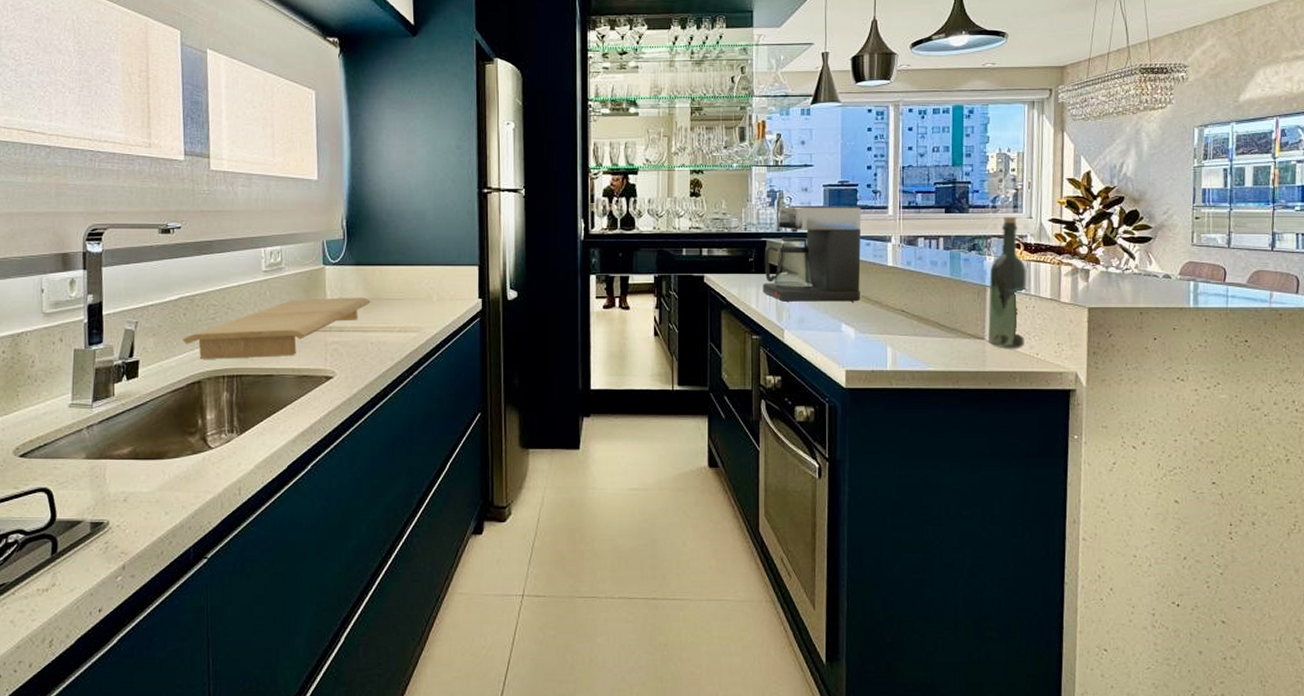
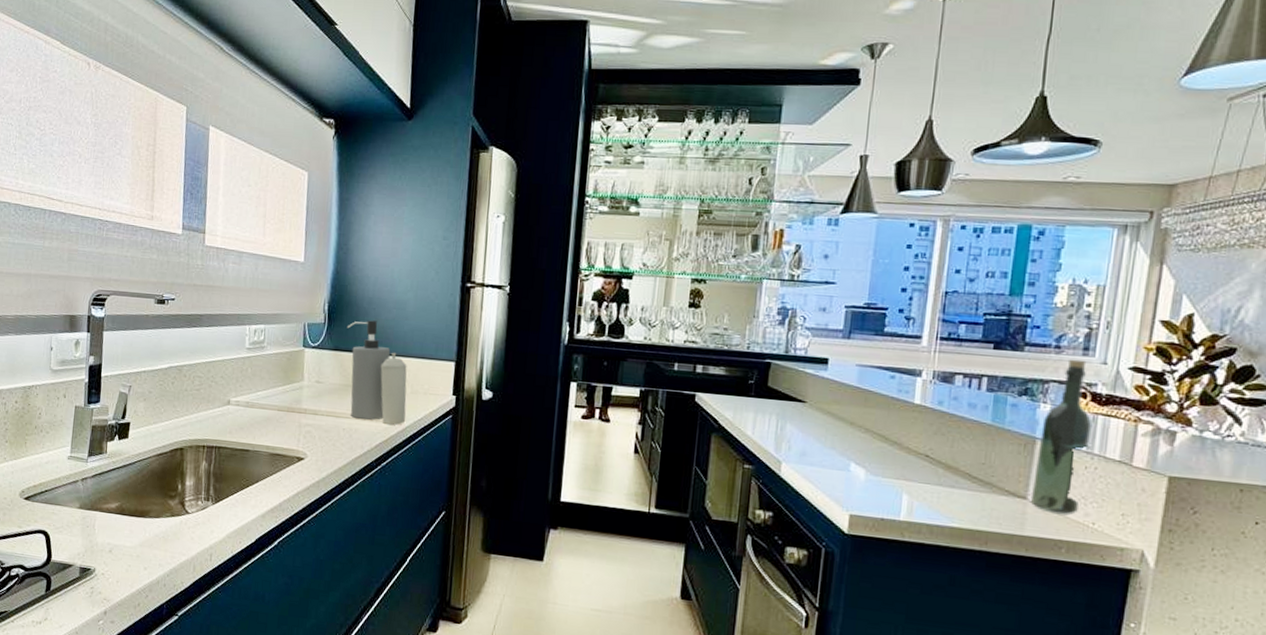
cutting board: present [183,297,371,359] -> none [169,378,346,434]
soap dispenser: none [367,232,414,331] -> present [346,320,391,420]
canister: none [404,262,433,333] -> present [380,352,407,425]
coffee maker: present [763,206,862,302] -> none [761,326,889,440]

